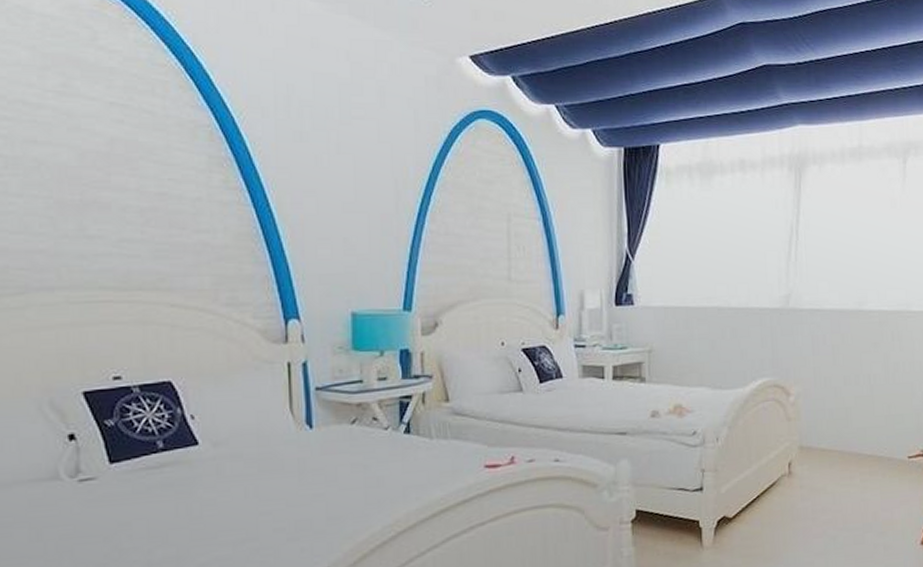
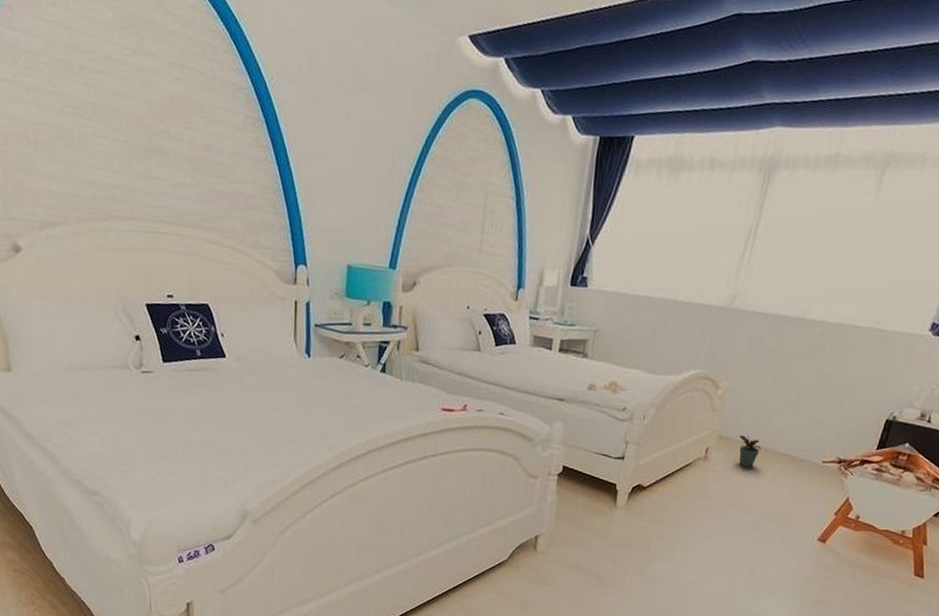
potted plant: none [820,442,844,477] -> present [739,435,761,467]

